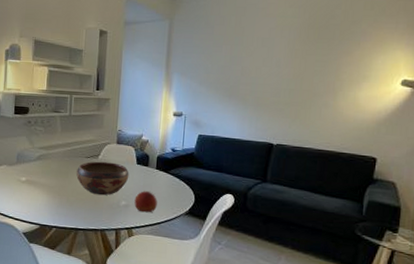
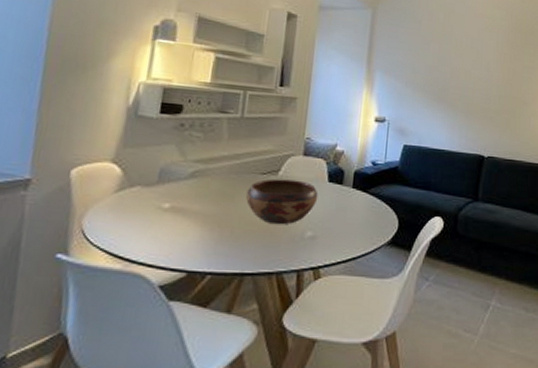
fruit: present [134,191,157,213] -> none [323,217,353,246]

